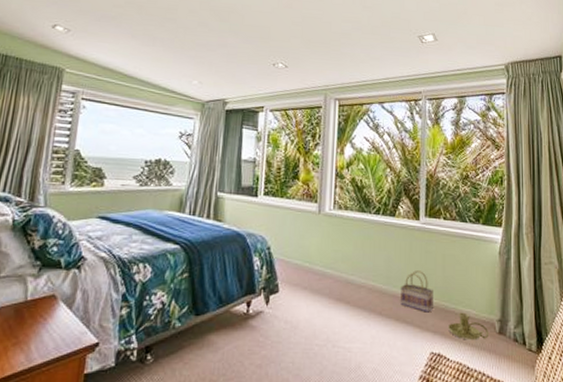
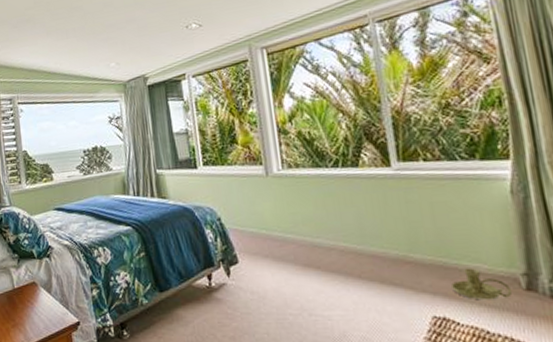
basket: present [400,270,433,313] -> none [379,224,427,272]

